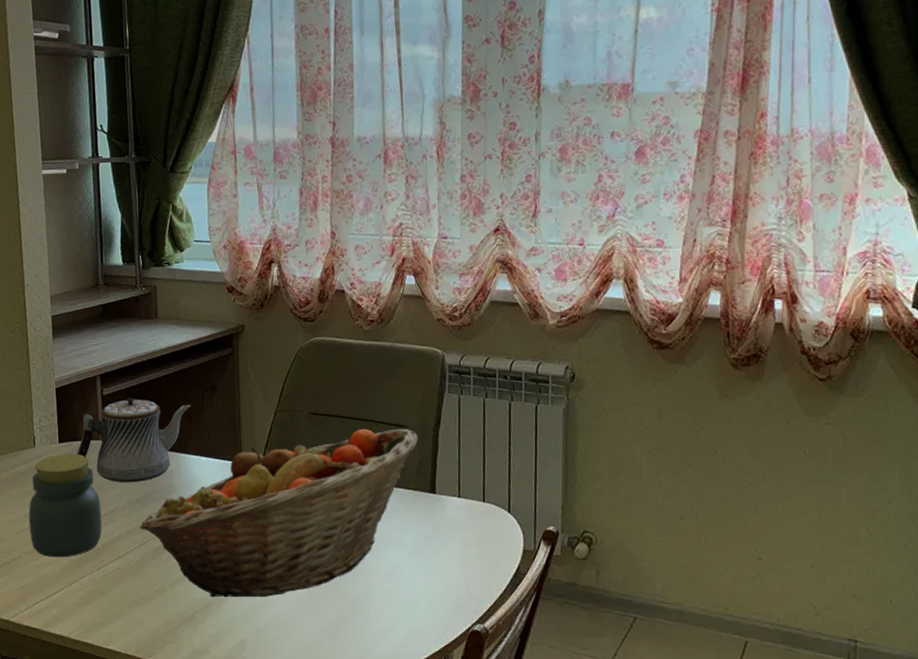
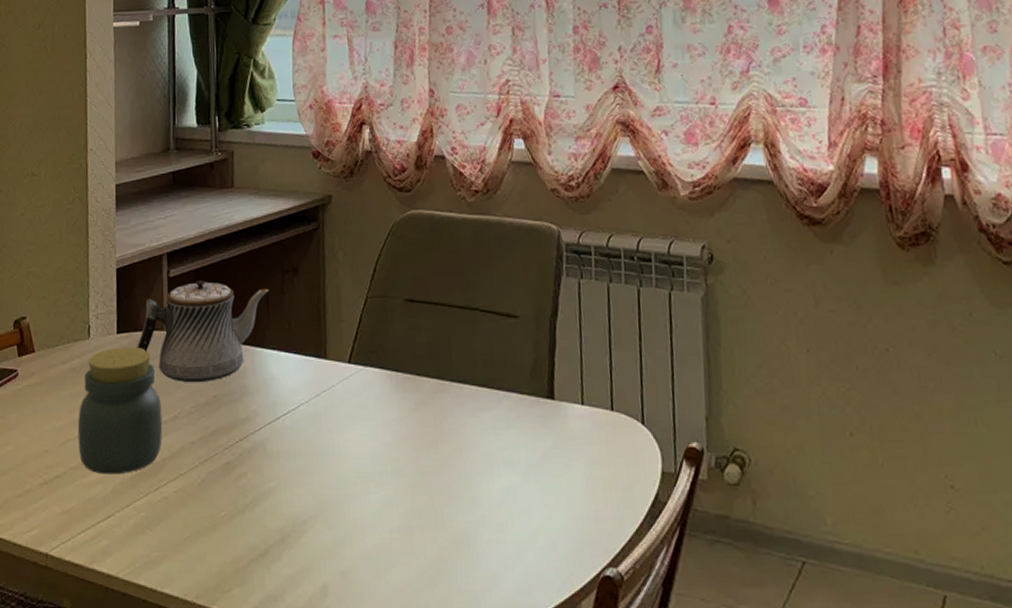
fruit basket: present [140,428,418,598] -> none [206,318,532,529]

